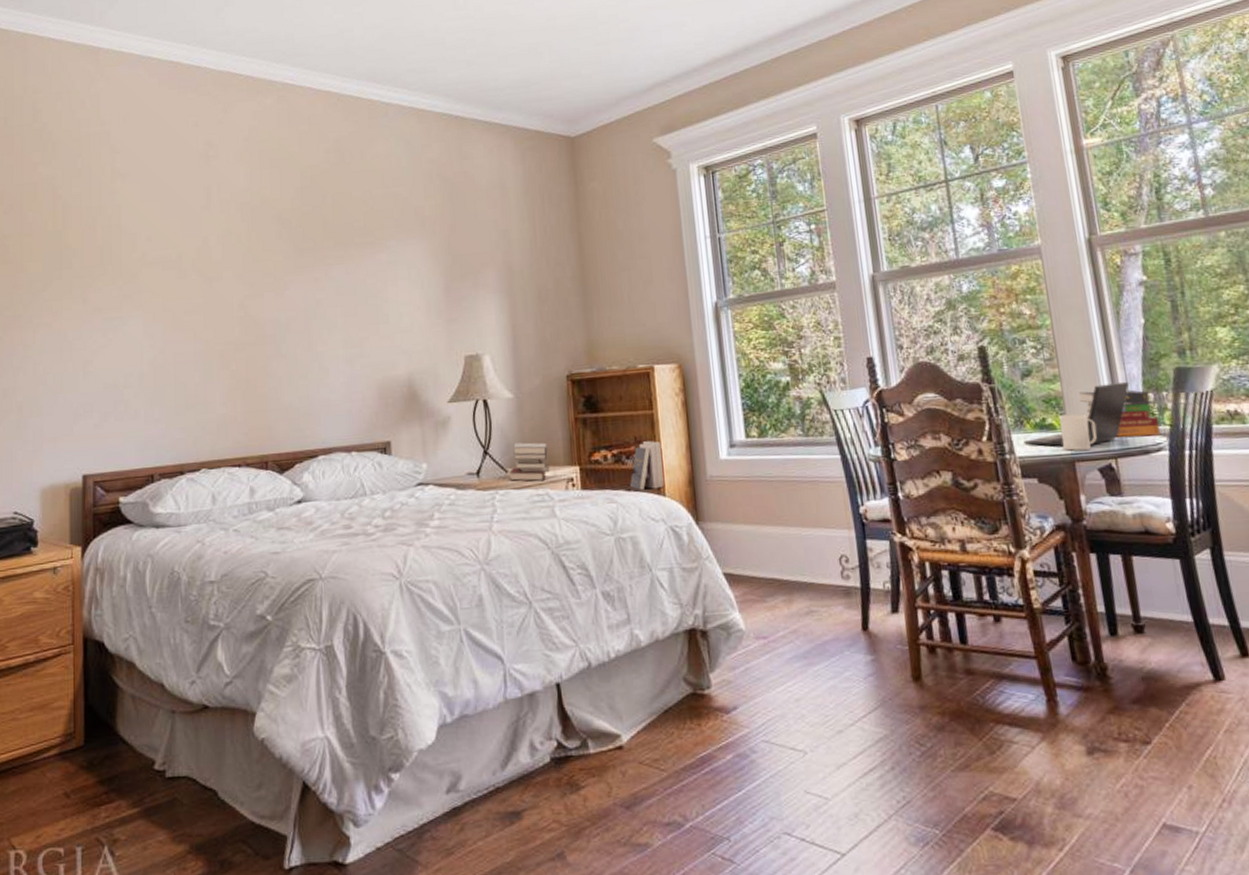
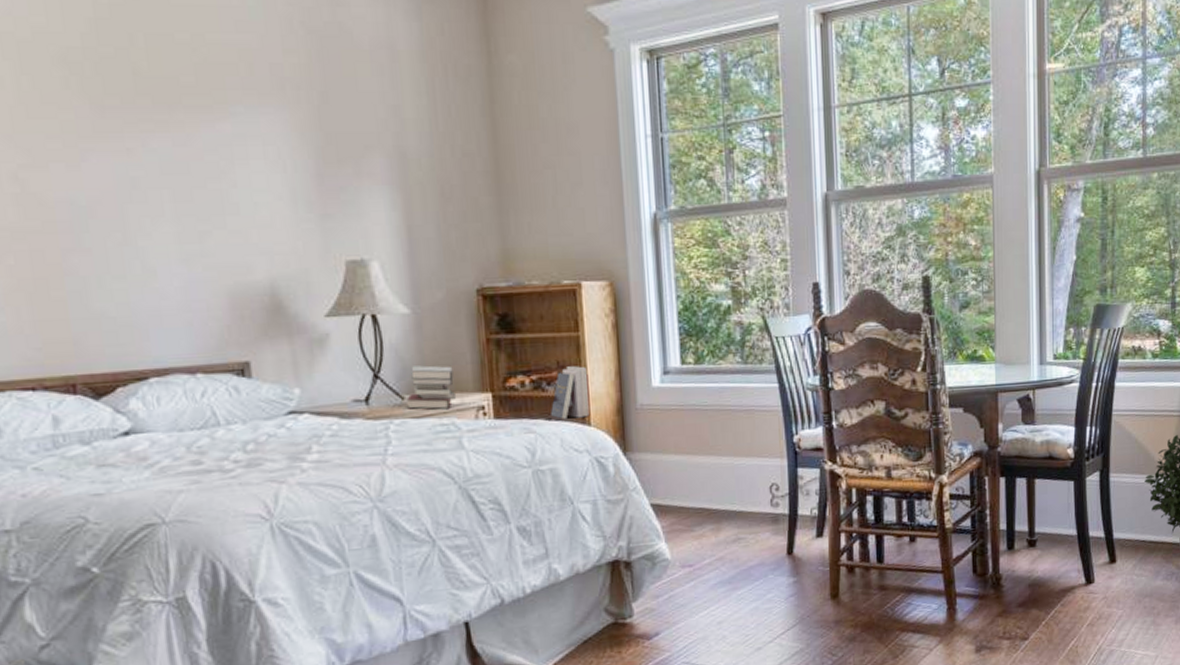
laptop: present [1023,381,1130,447] -> none [955,316,1055,378]
mug: present [1059,413,1098,451] -> none [989,346,1021,382]
books: present [1079,390,1161,437] -> none [1010,325,1075,370]

